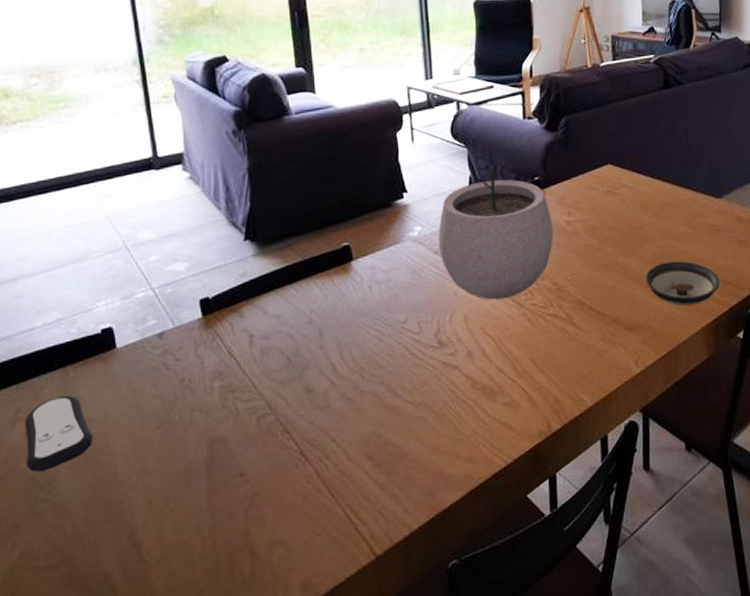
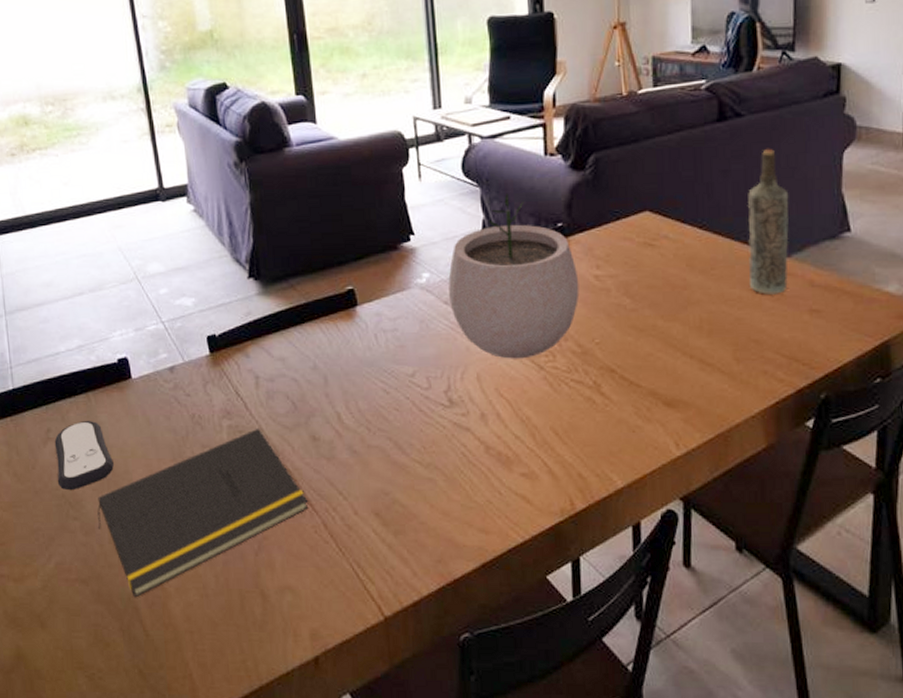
notepad: none [72,385,302,576] -> present [97,427,309,598]
saucer: present [645,261,720,306] -> none [689,330,785,383]
bottle: none [688,111,721,230] -> present [748,149,789,294]

